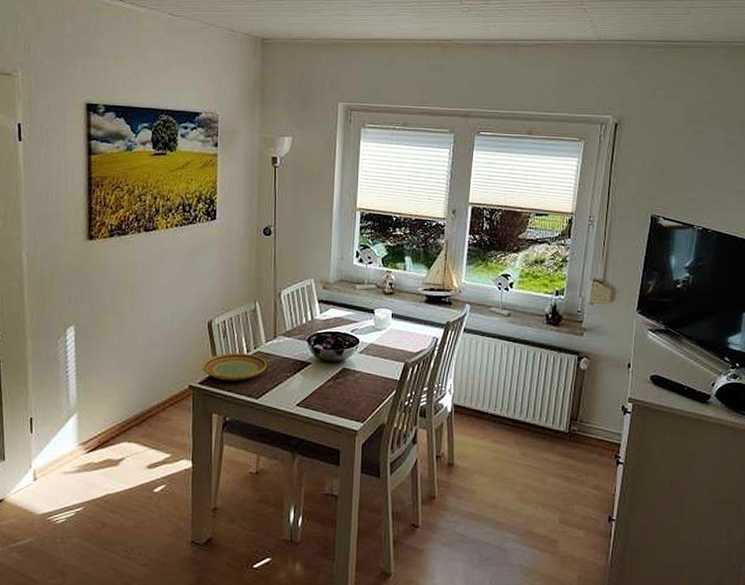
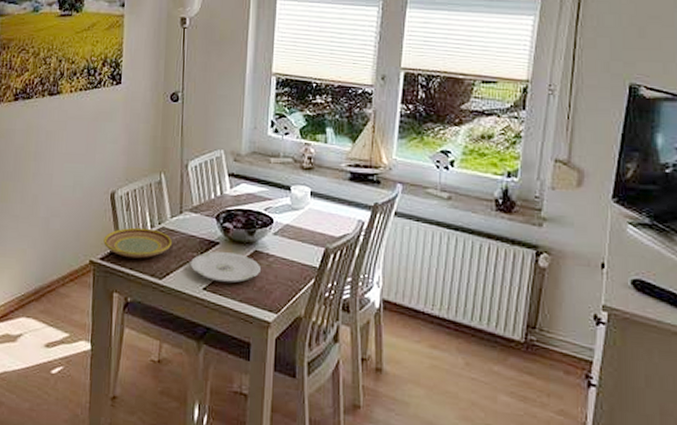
plate: none [284,371,348,399] -> present [190,251,260,283]

